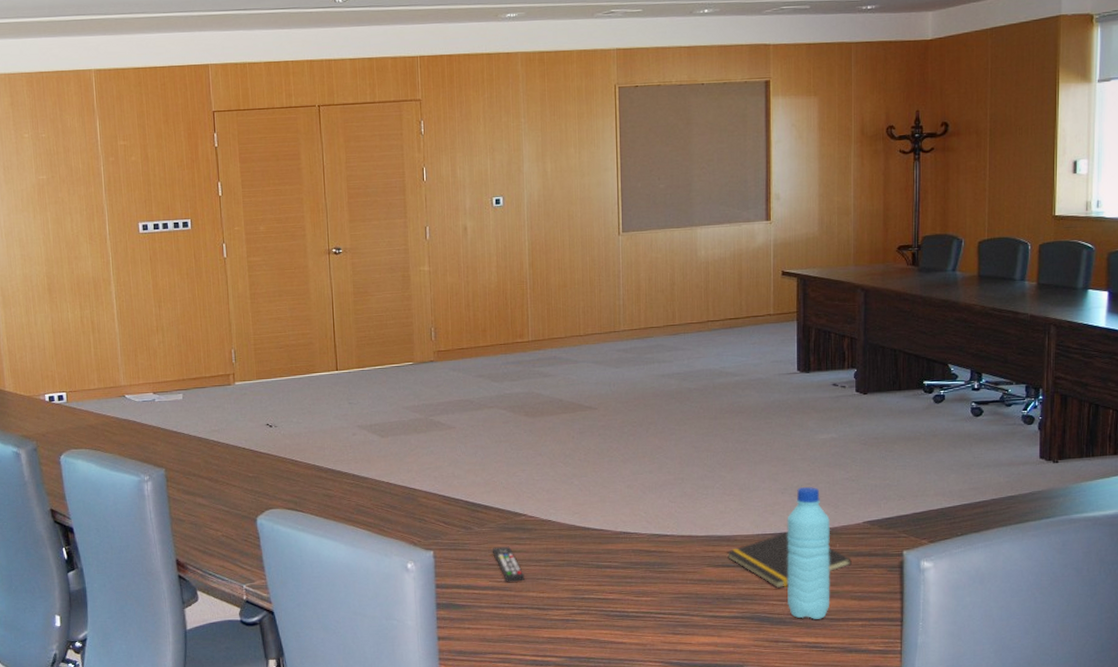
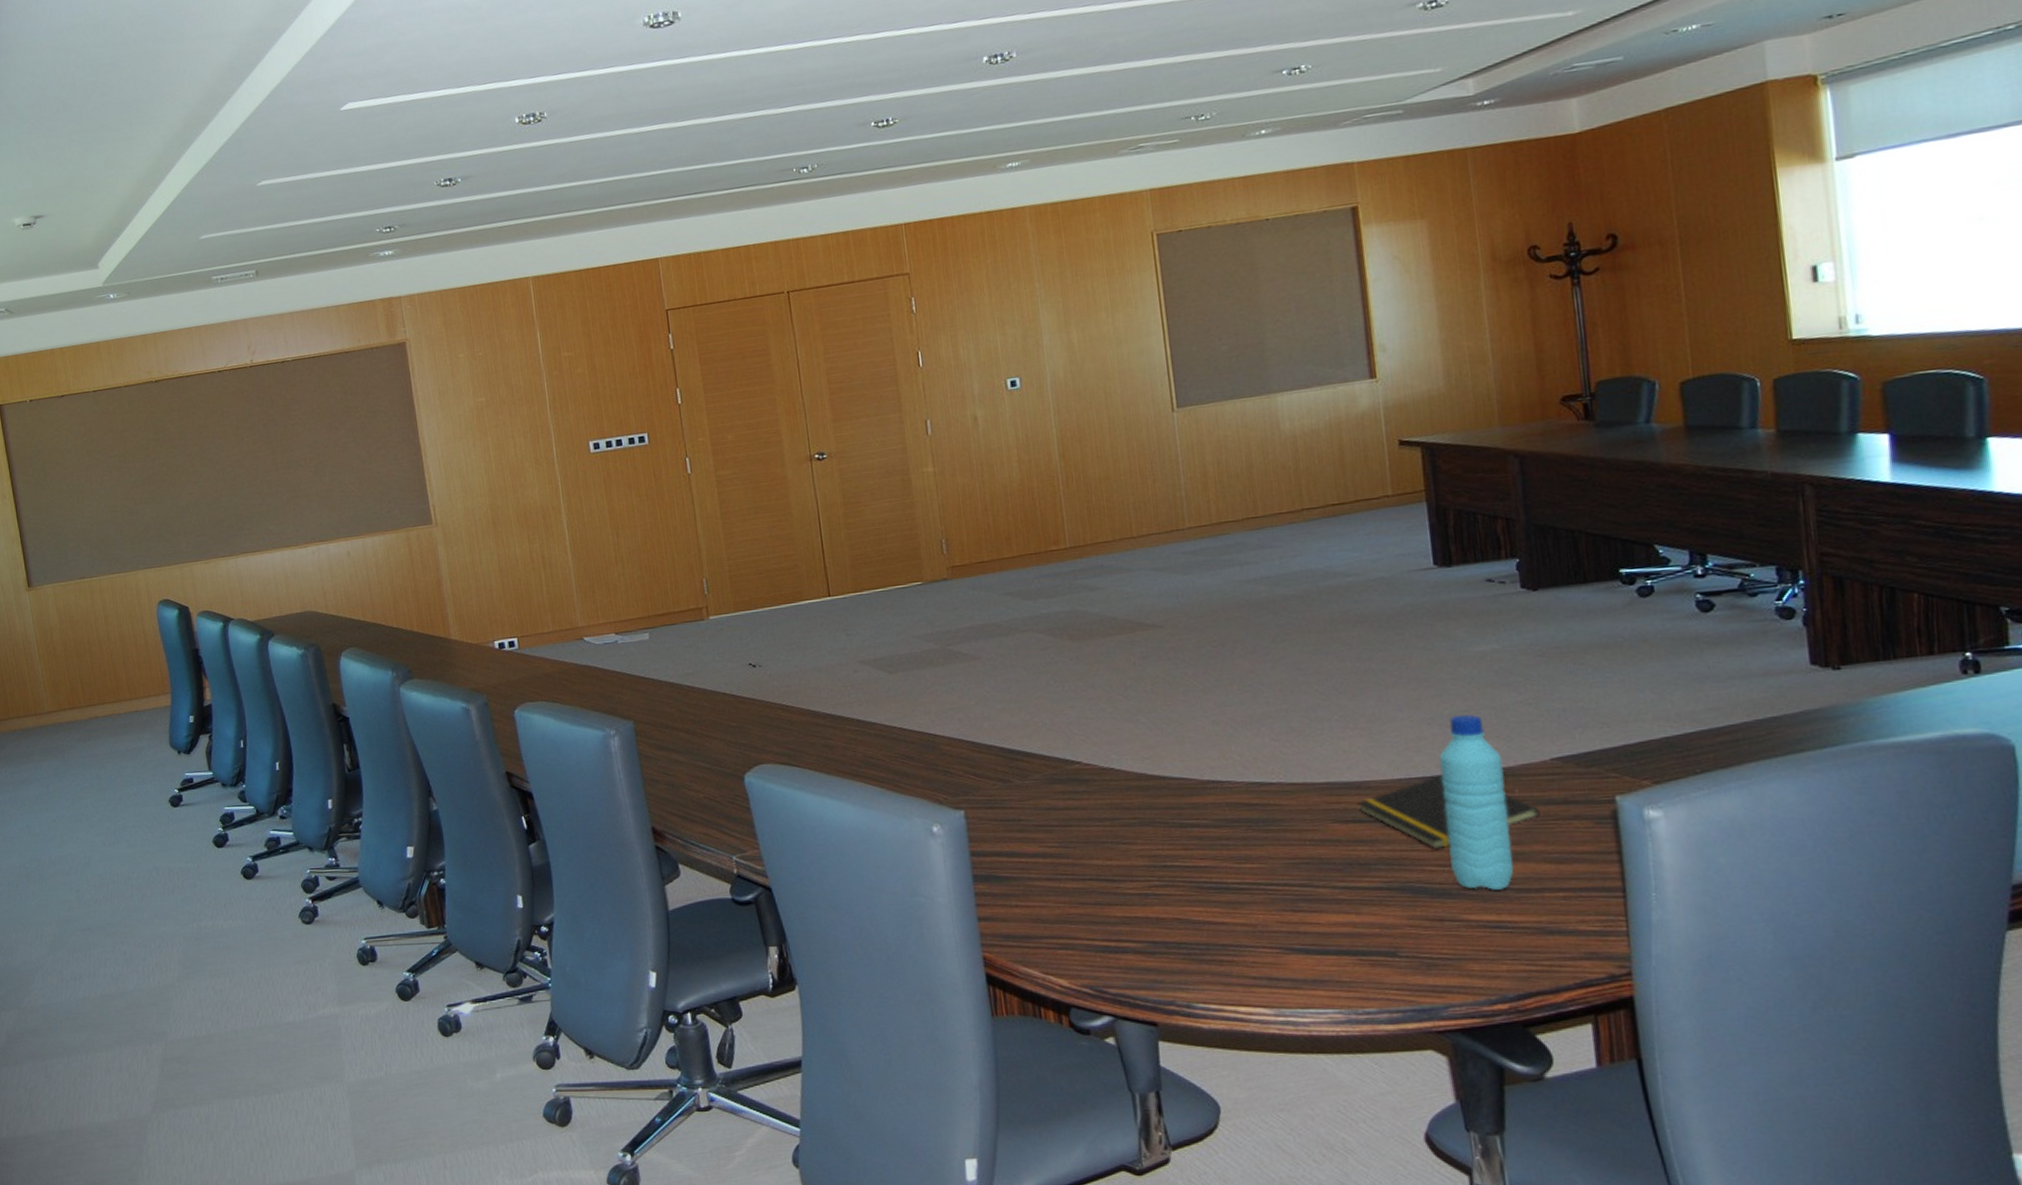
remote control: present [493,546,525,582] -> none [1040,802,1085,847]

